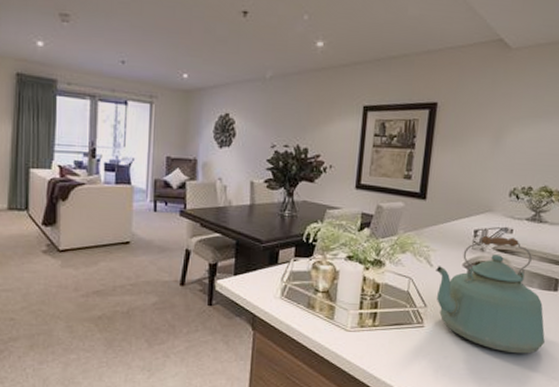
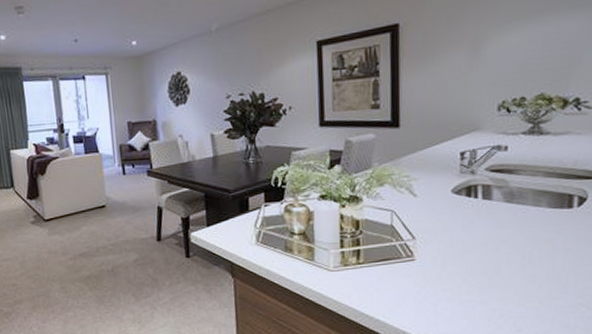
kettle: present [436,236,545,354] -> none [421,155,563,281]

